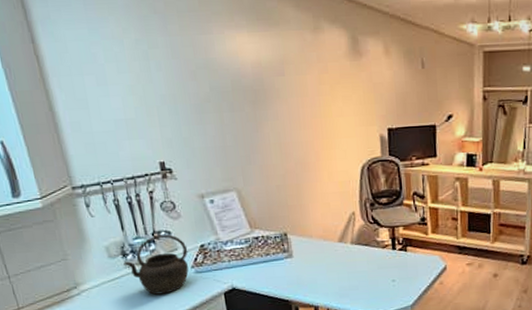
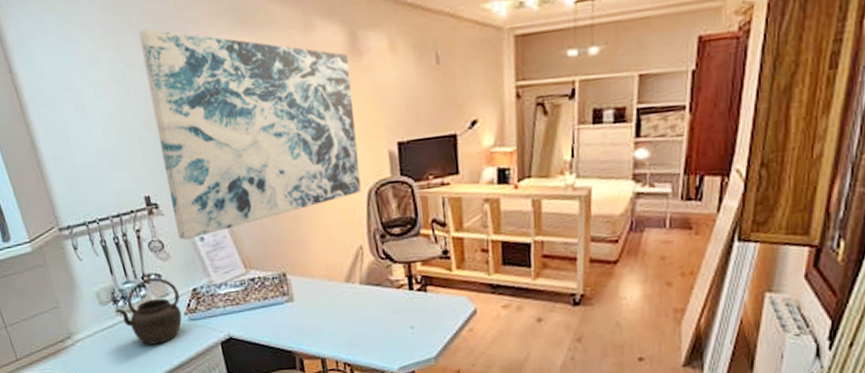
wall art: none [163,16,356,202] -> present [138,28,361,240]

